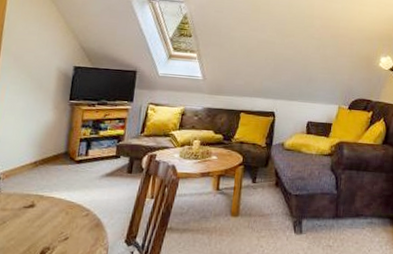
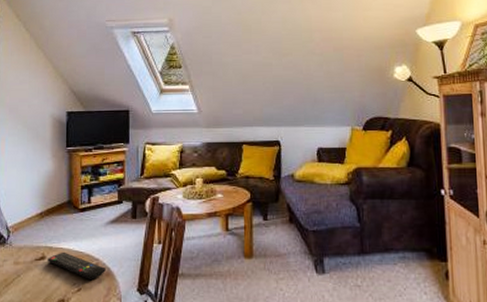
remote control: none [37,201,96,229] -> present [48,251,106,279]

